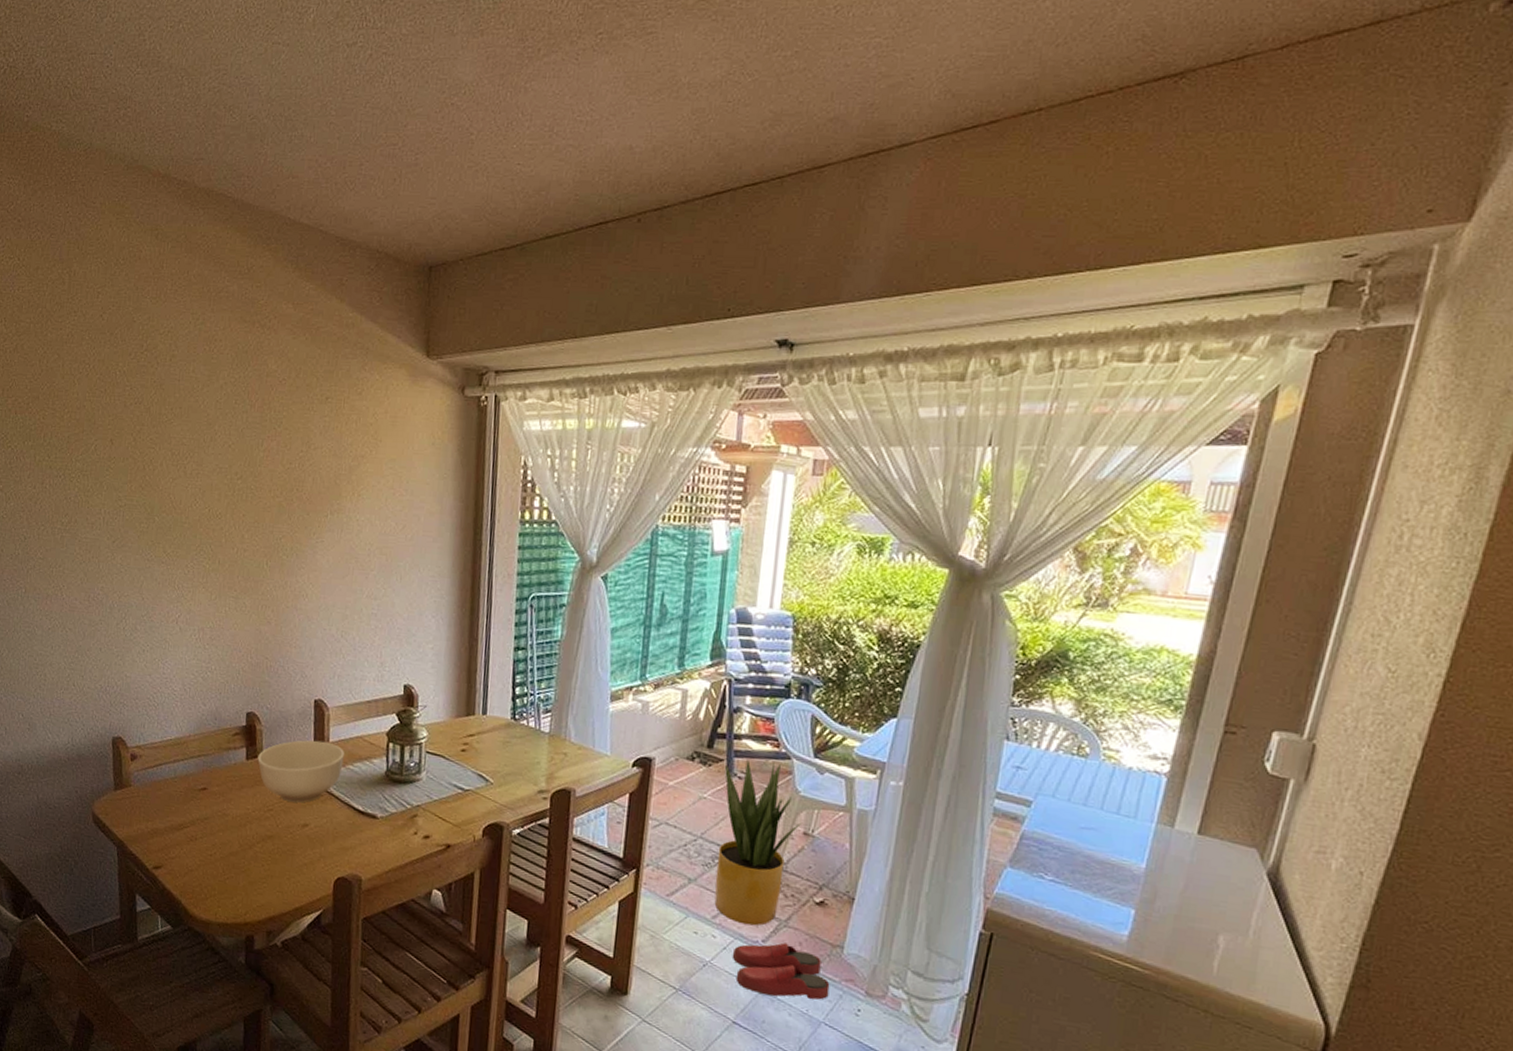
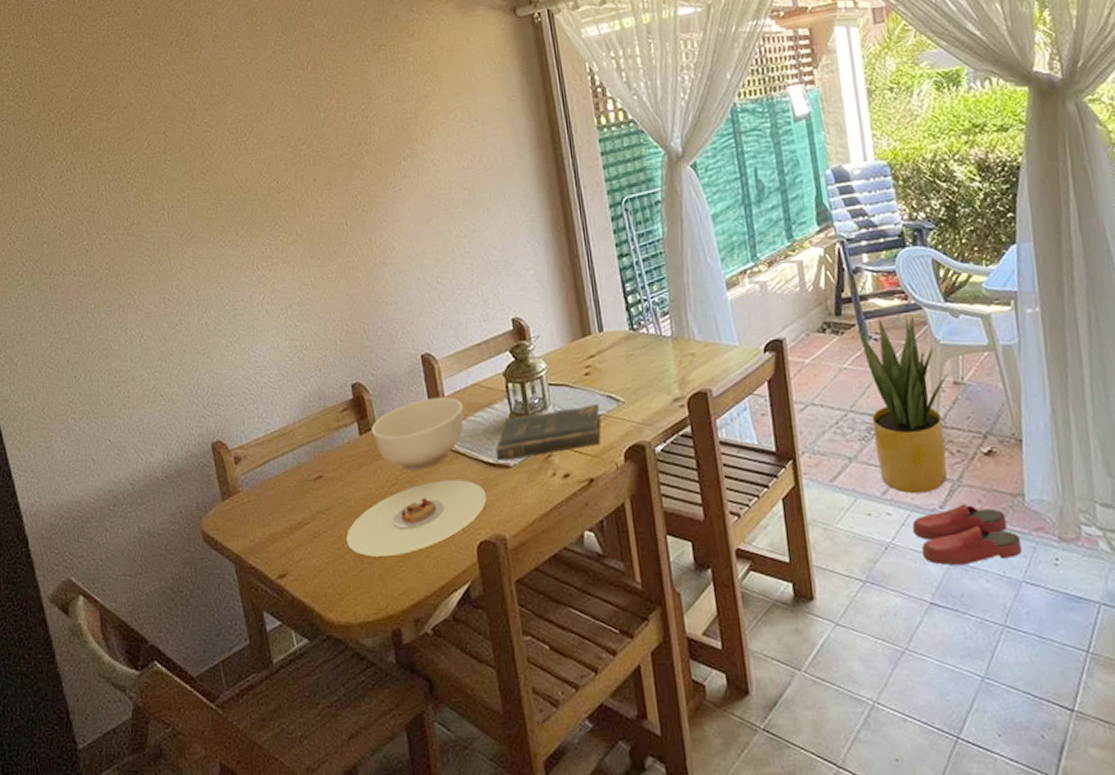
plate: none [218,815,351,873] -> present [345,479,487,557]
bible: none [366,774,470,816] -> present [495,404,601,462]

